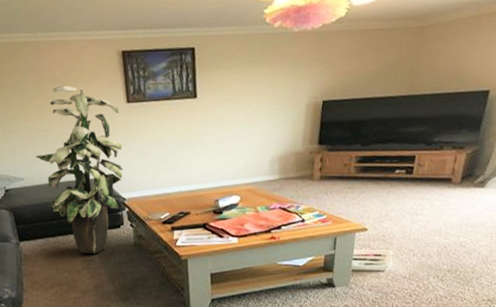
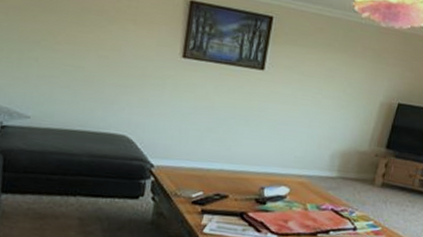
indoor plant: present [36,85,123,254] -> none [53,20,171,225]

